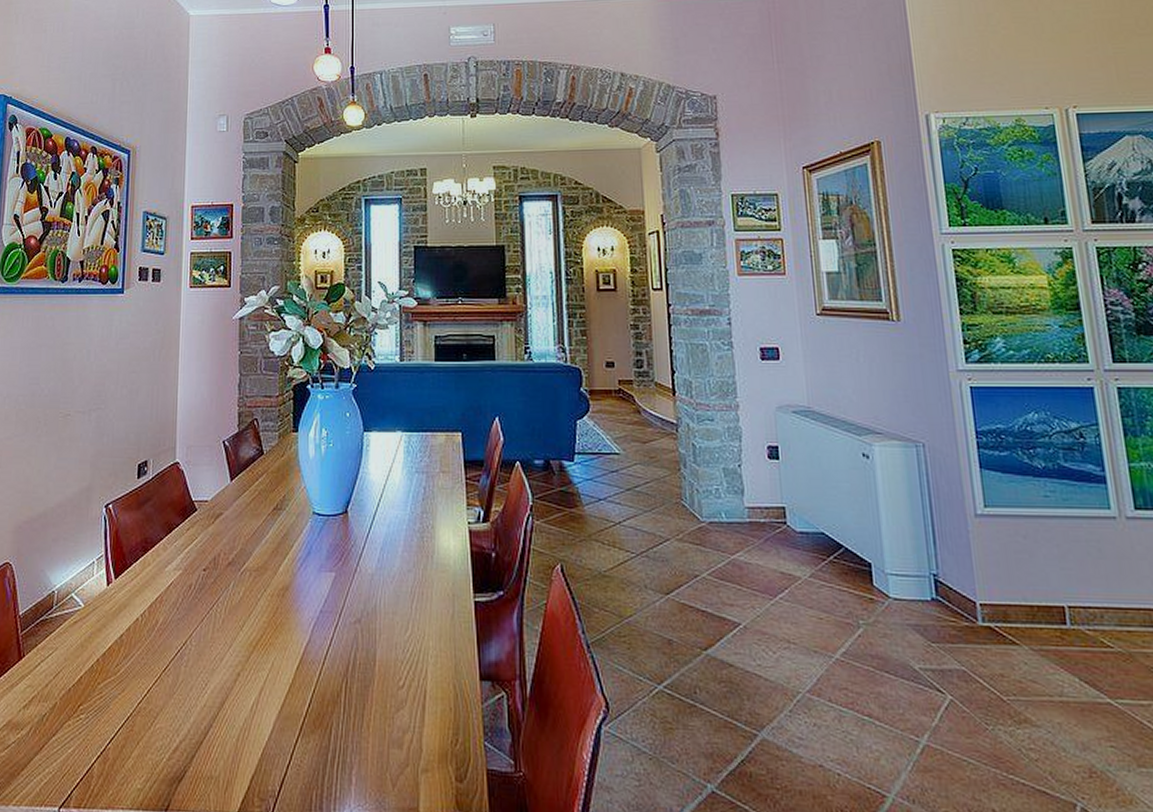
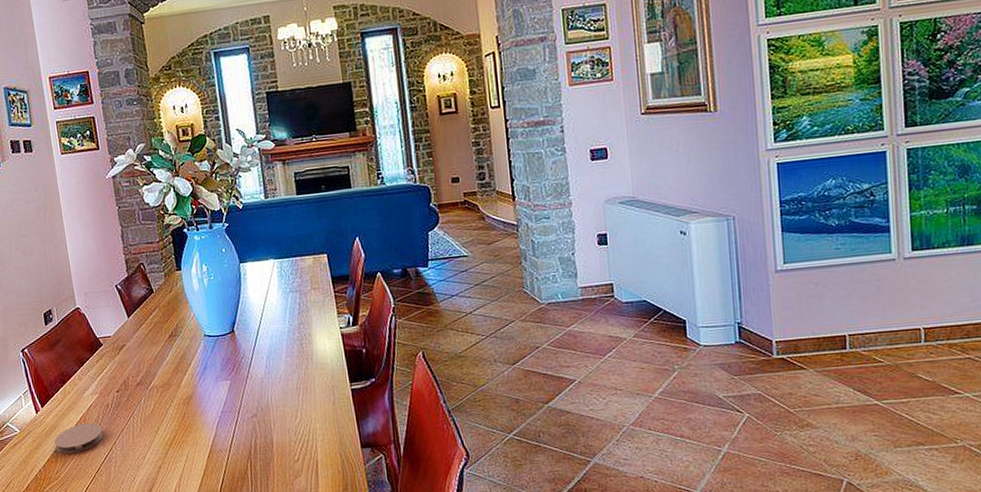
coaster: none [120,605,180,644] -> present [53,422,104,455]

